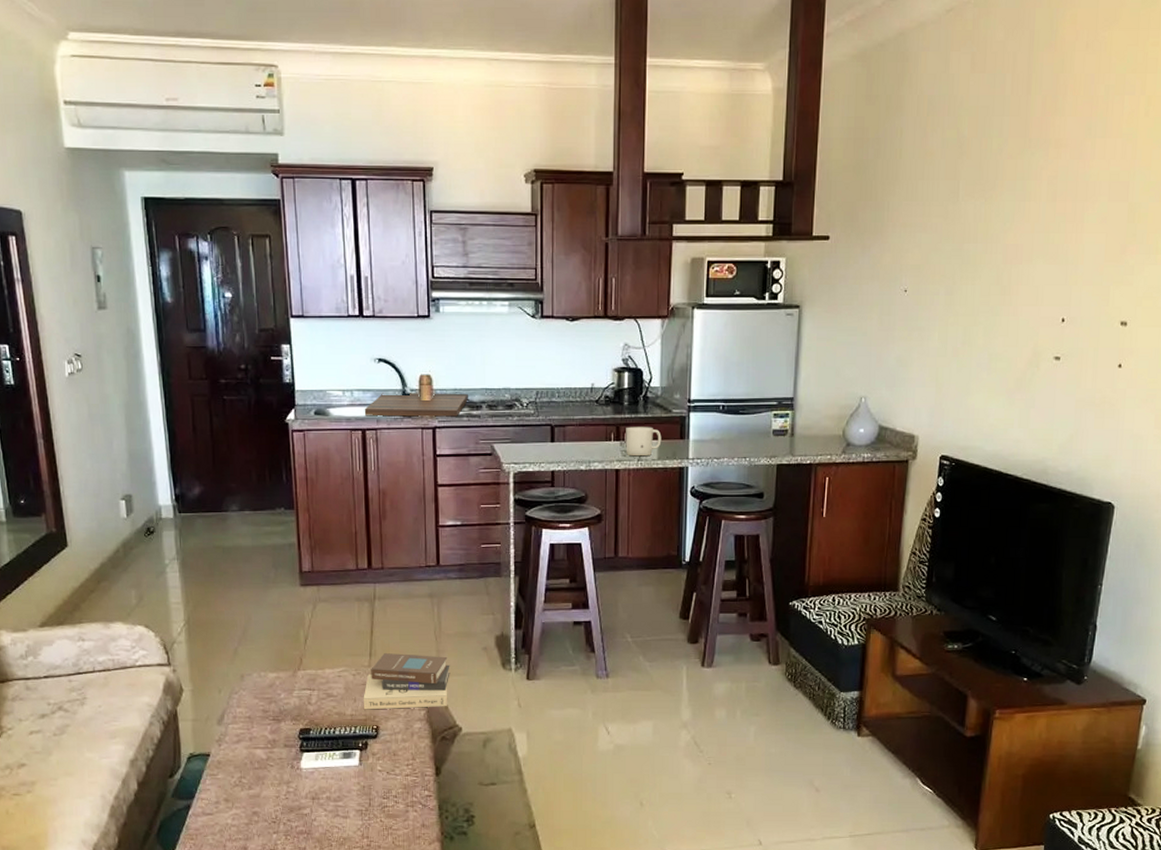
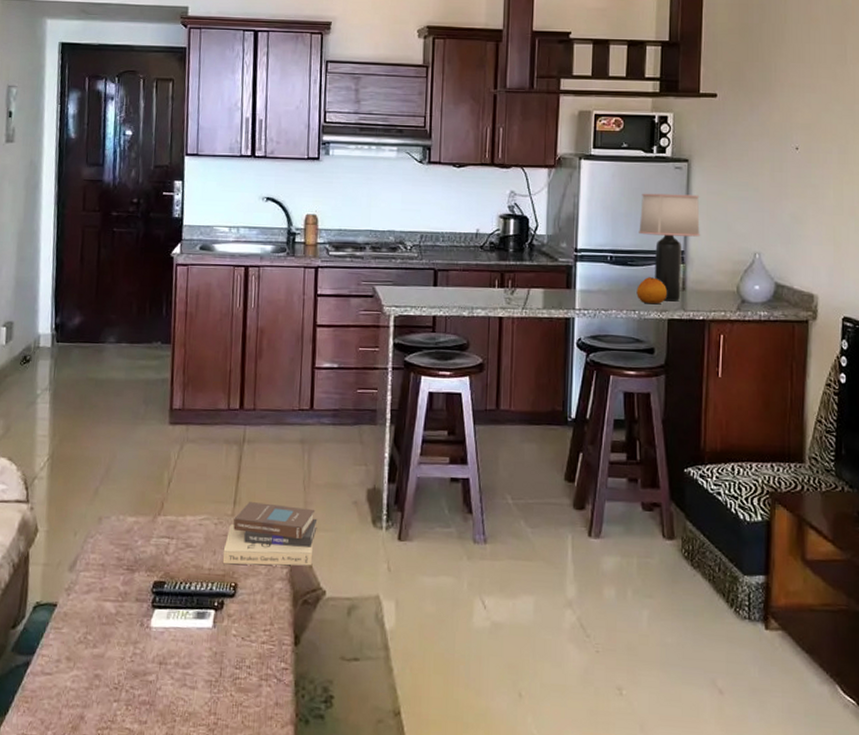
cutting board: present [364,393,468,417] -> none [248,231,352,257]
mug: present [626,427,662,457] -> none [510,274,547,305]
fruit: none [747,425,776,451] -> present [636,277,667,305]
table lamp: none [750,341,810,447] -> present [639,193,701,302]

